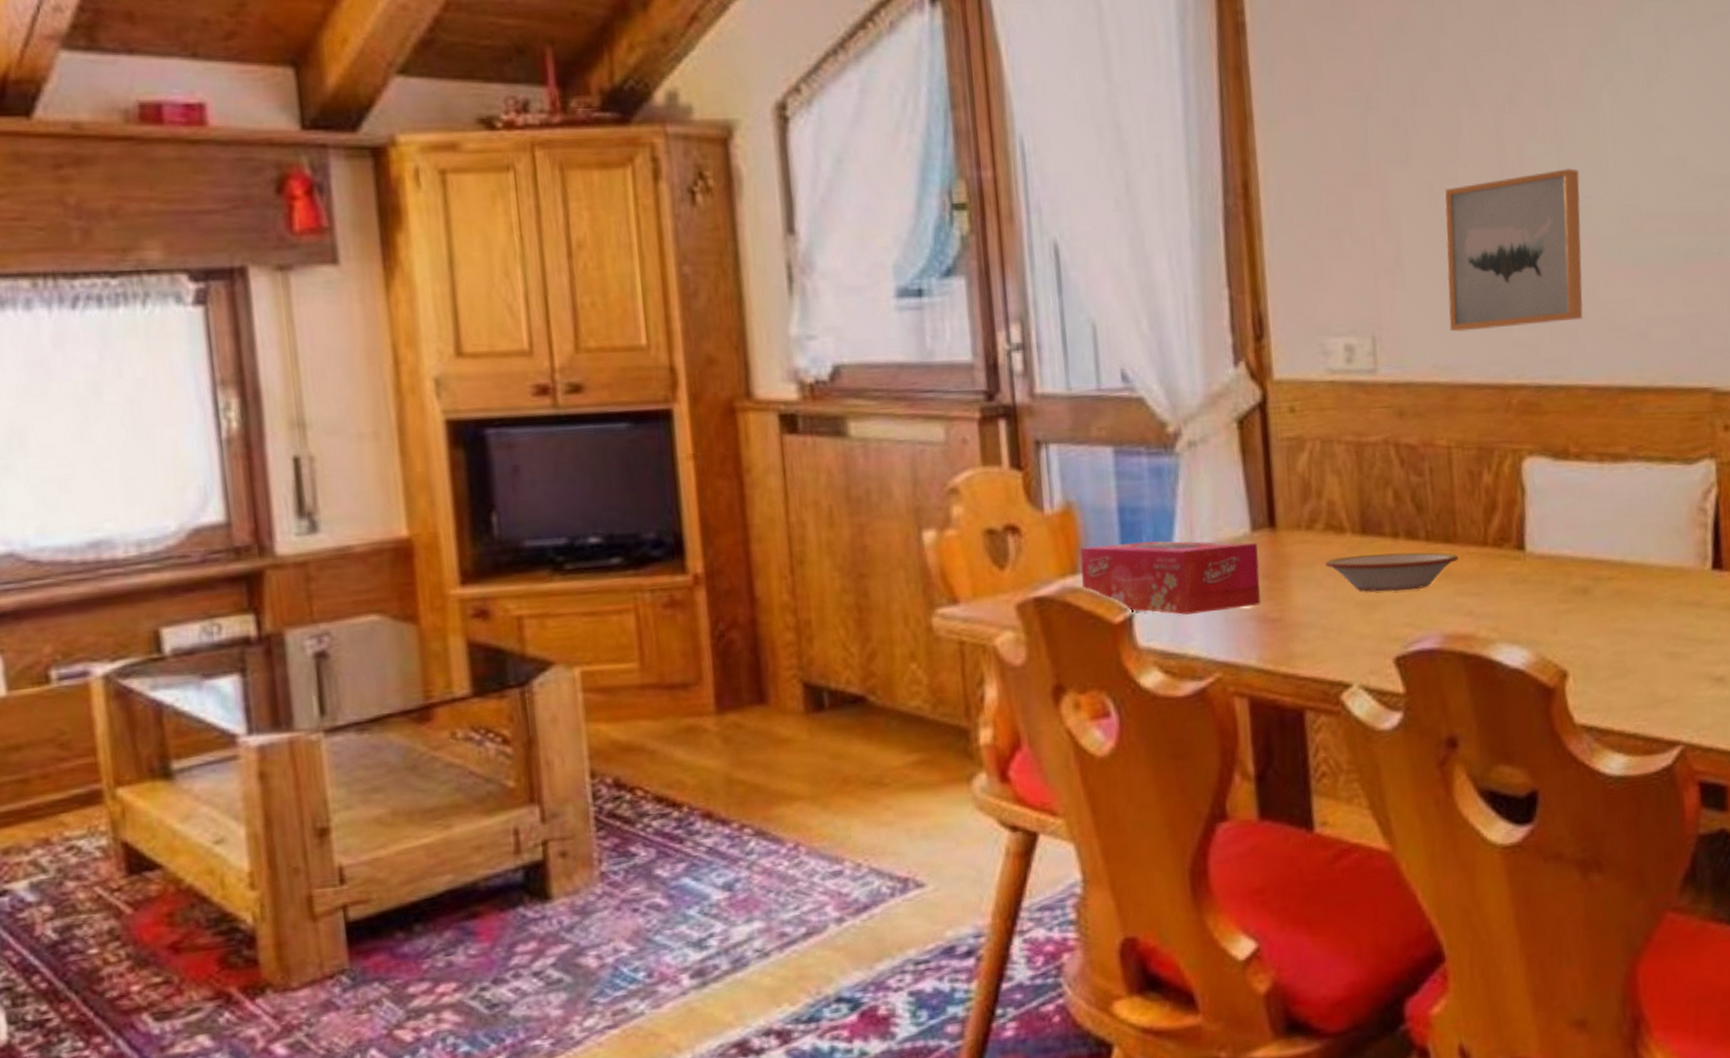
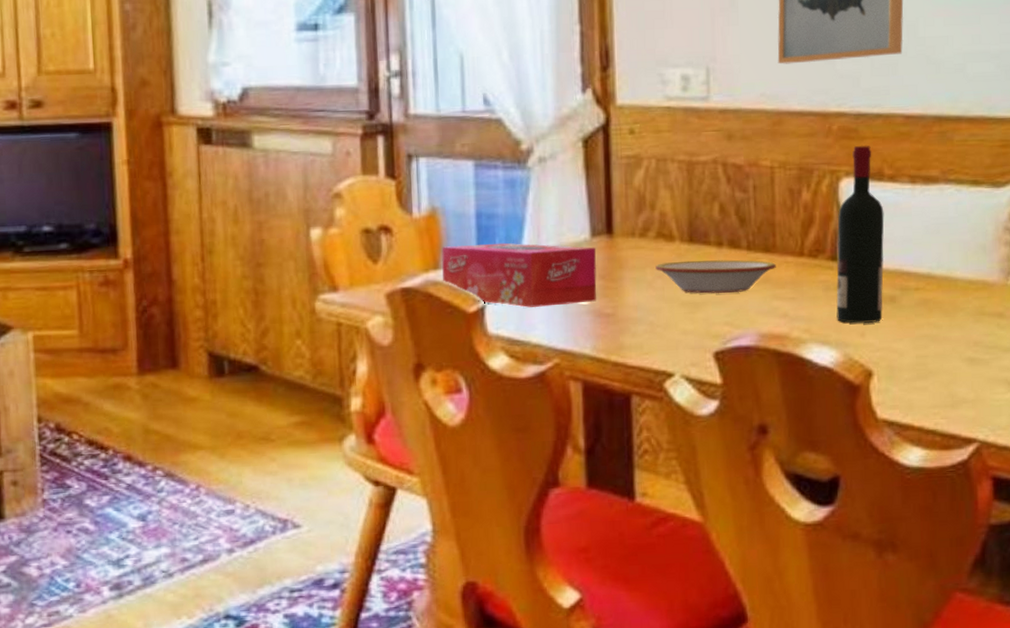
wine bottle: none [1522,420,1575,619] -> present [836,145,884,324]

